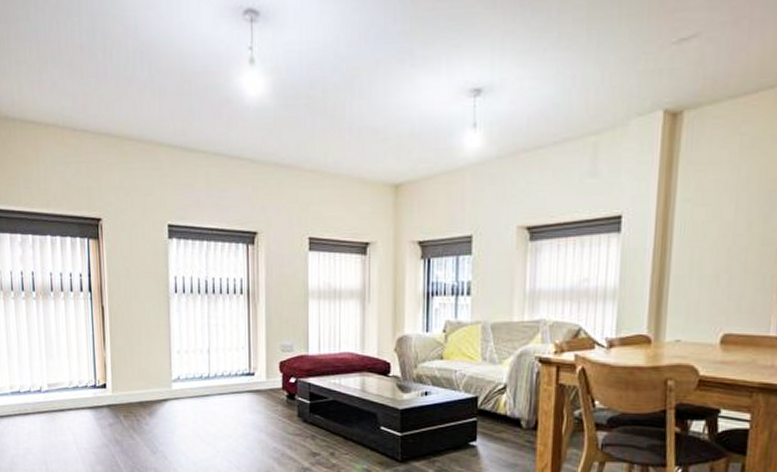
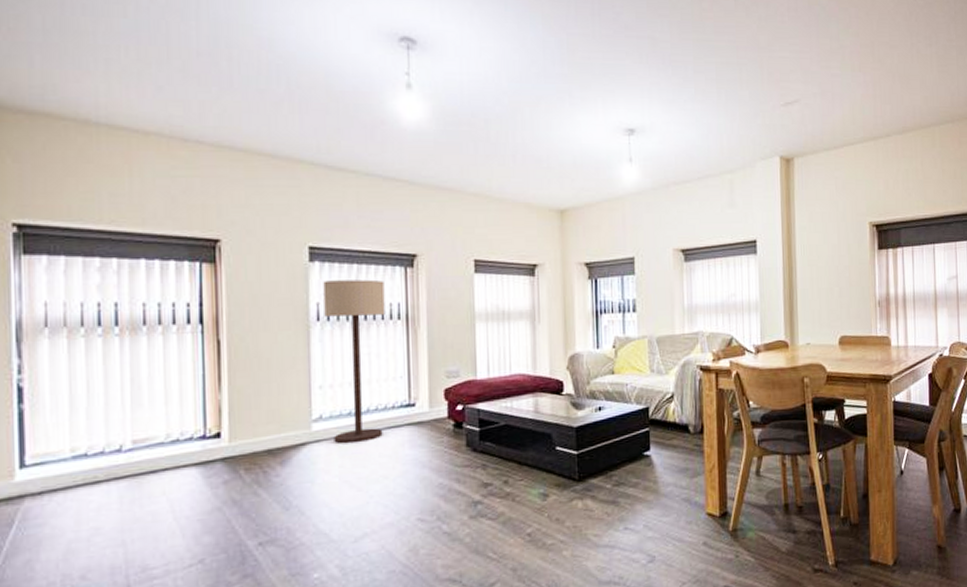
floor lamp: none [179,256,230,404] -> present [323,279,385,444]

